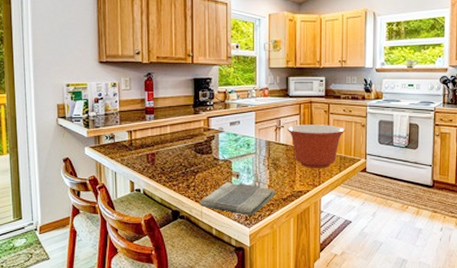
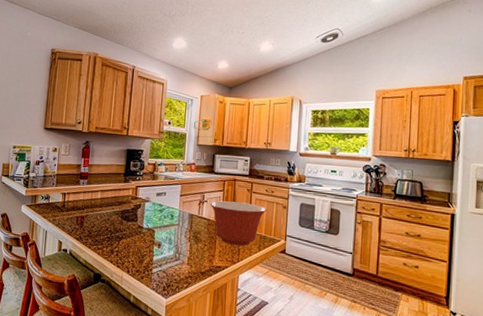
dish towel: present [200,181,276,216] -> none [121,250,195,286]

